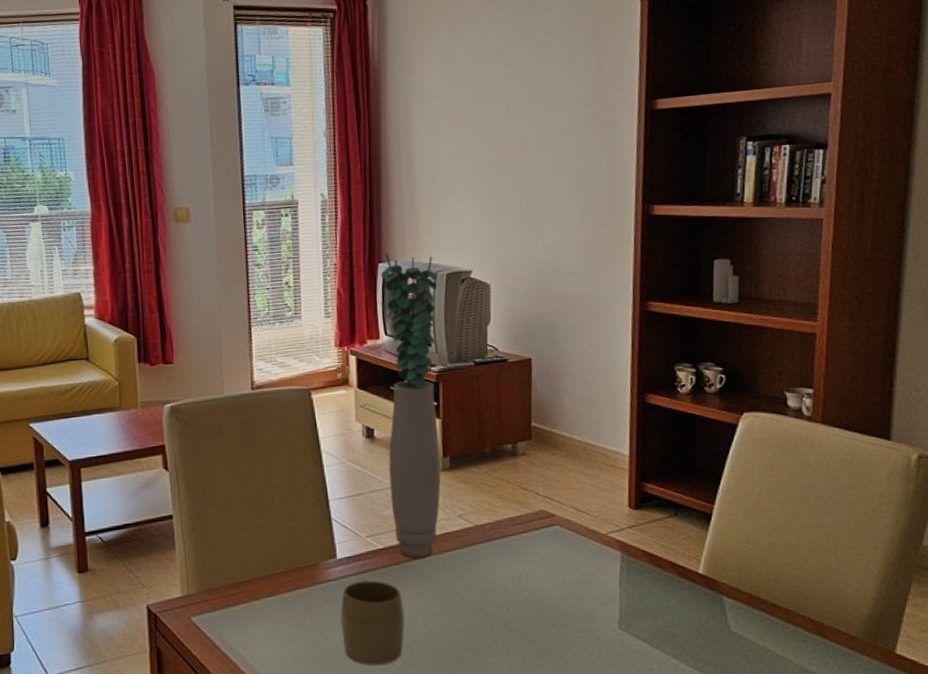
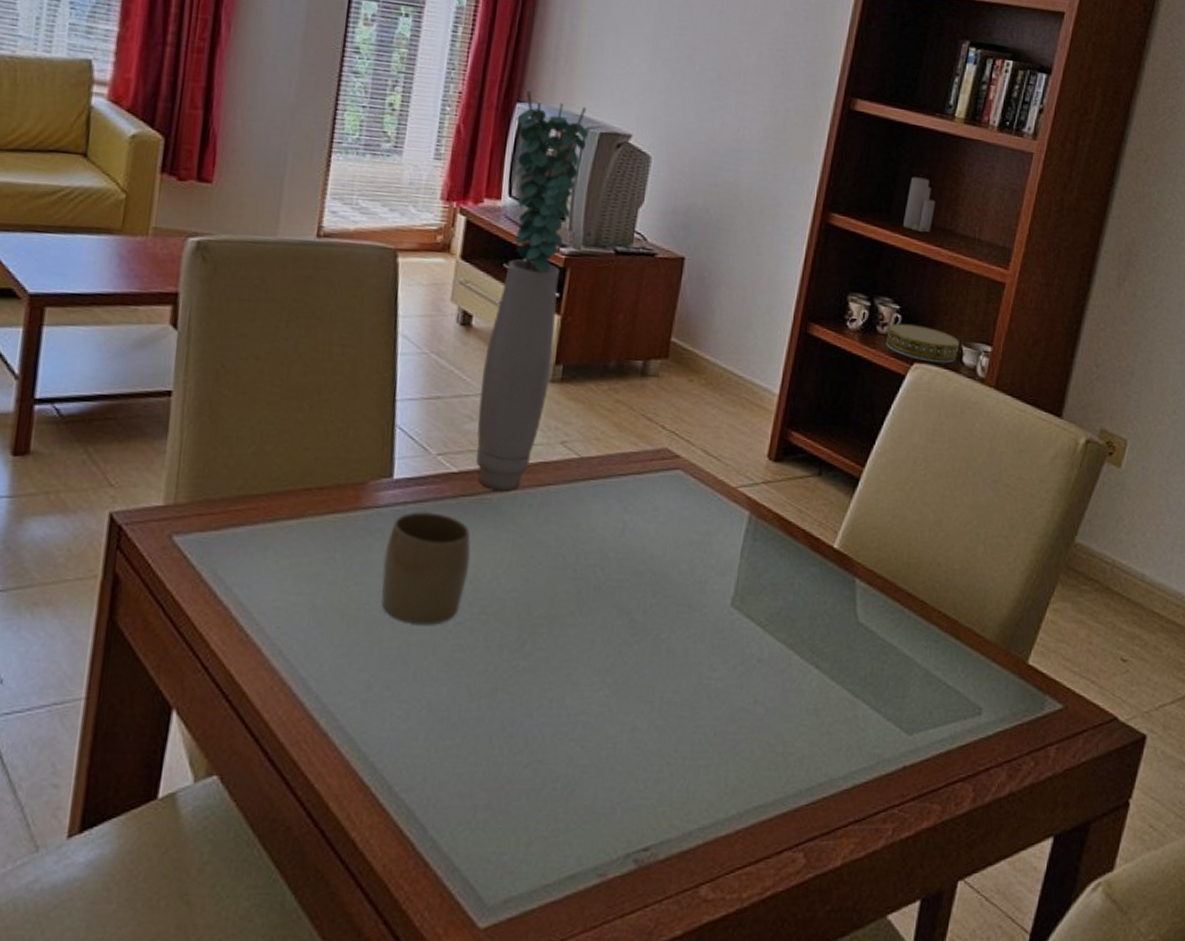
decorative box: none [714,380,783,410] -> present [885,322,959,364]

